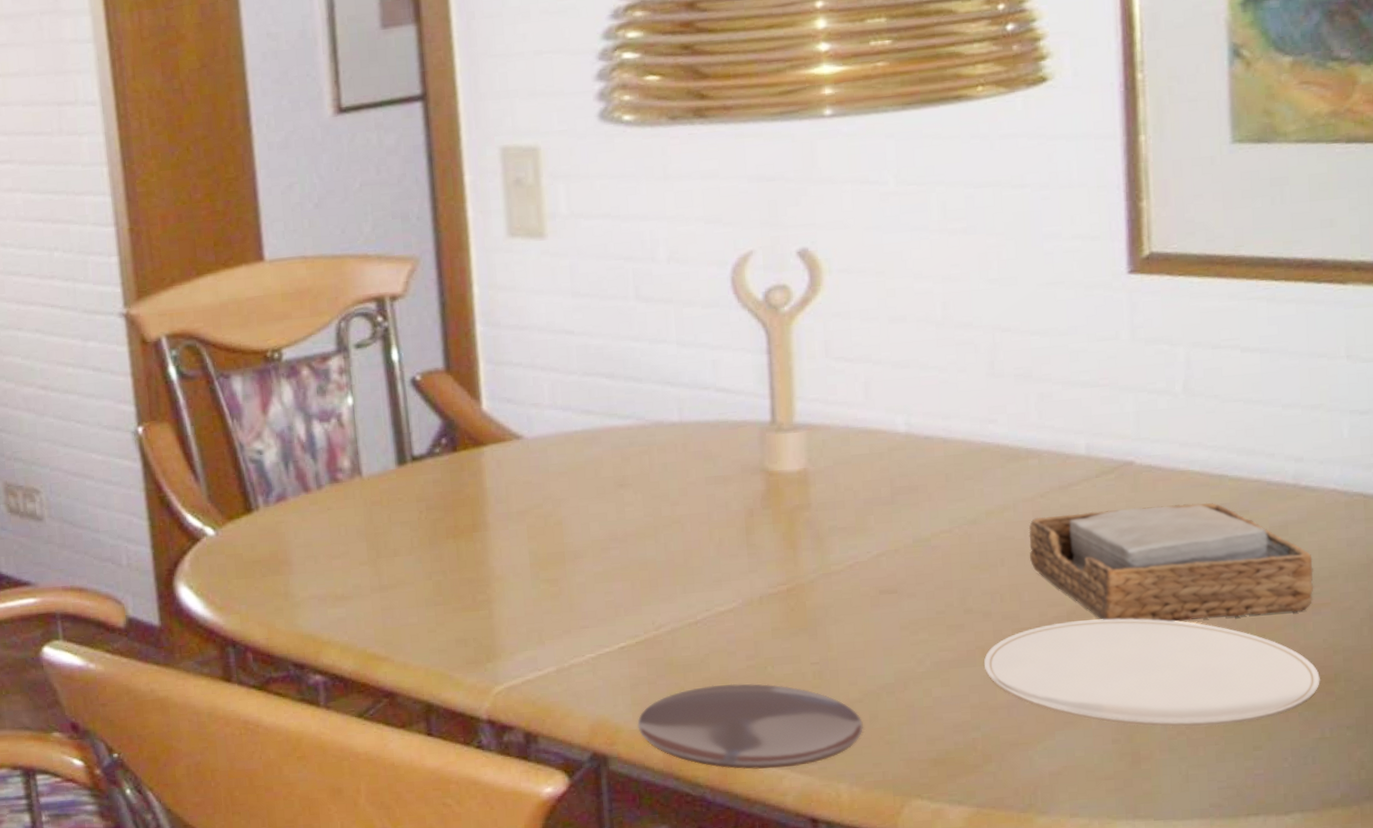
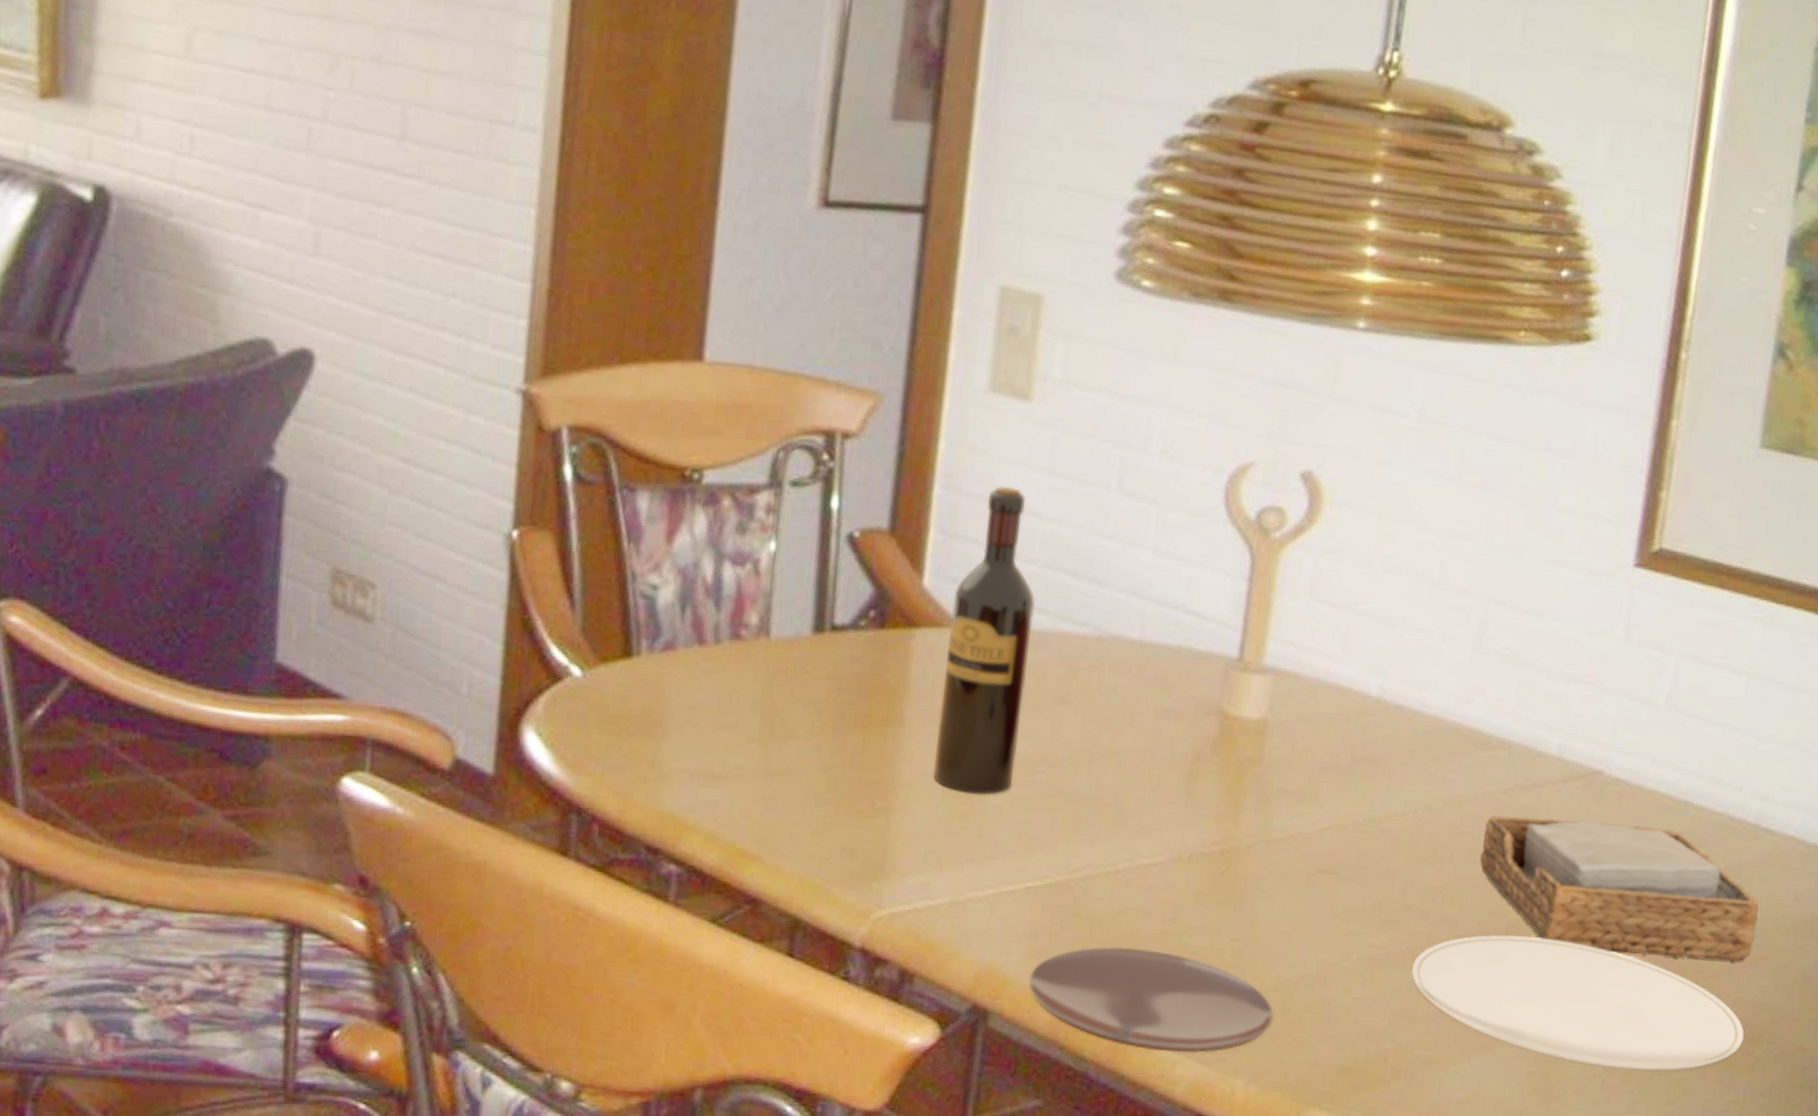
wine bottle: none [510,313,592,577] -> present [932,486,1036,795]

